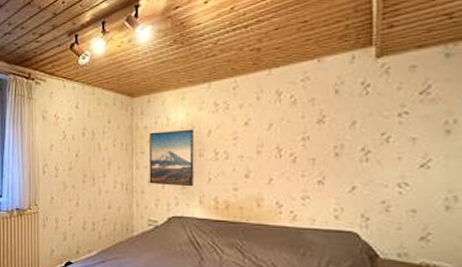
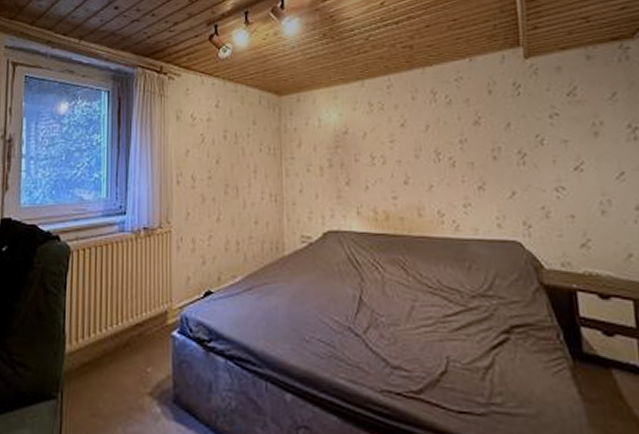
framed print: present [149,129,194,187] -> none [300,131,350,196]

